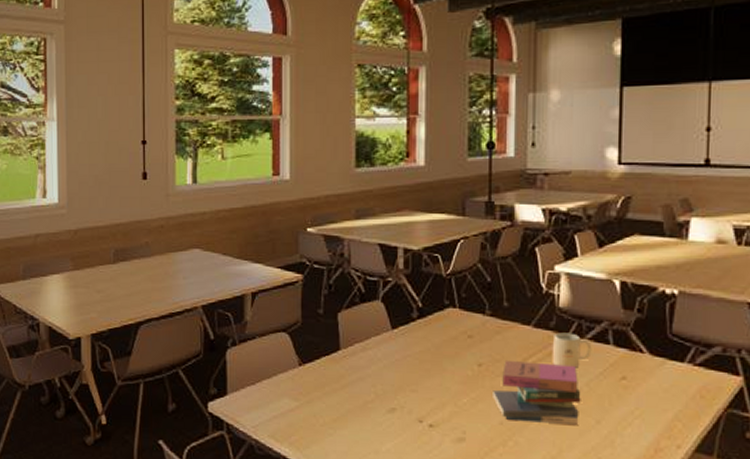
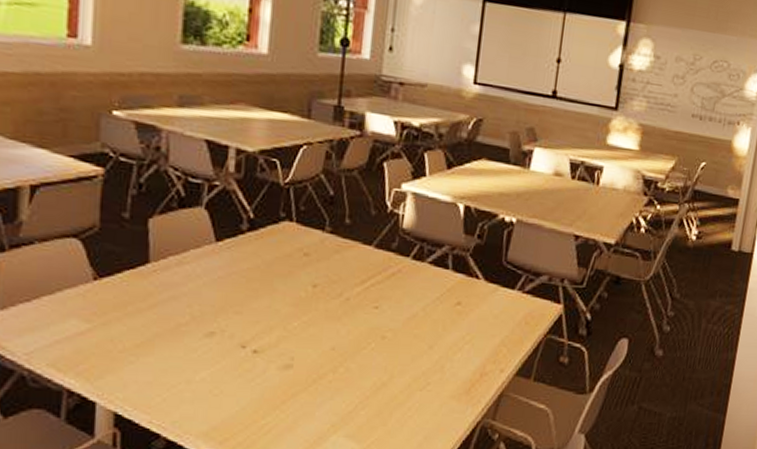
books: present [493,361,581,425] -> none [326,282,417,350]
mug: present [551,332,592,368] -> none [390,254,432,292]

